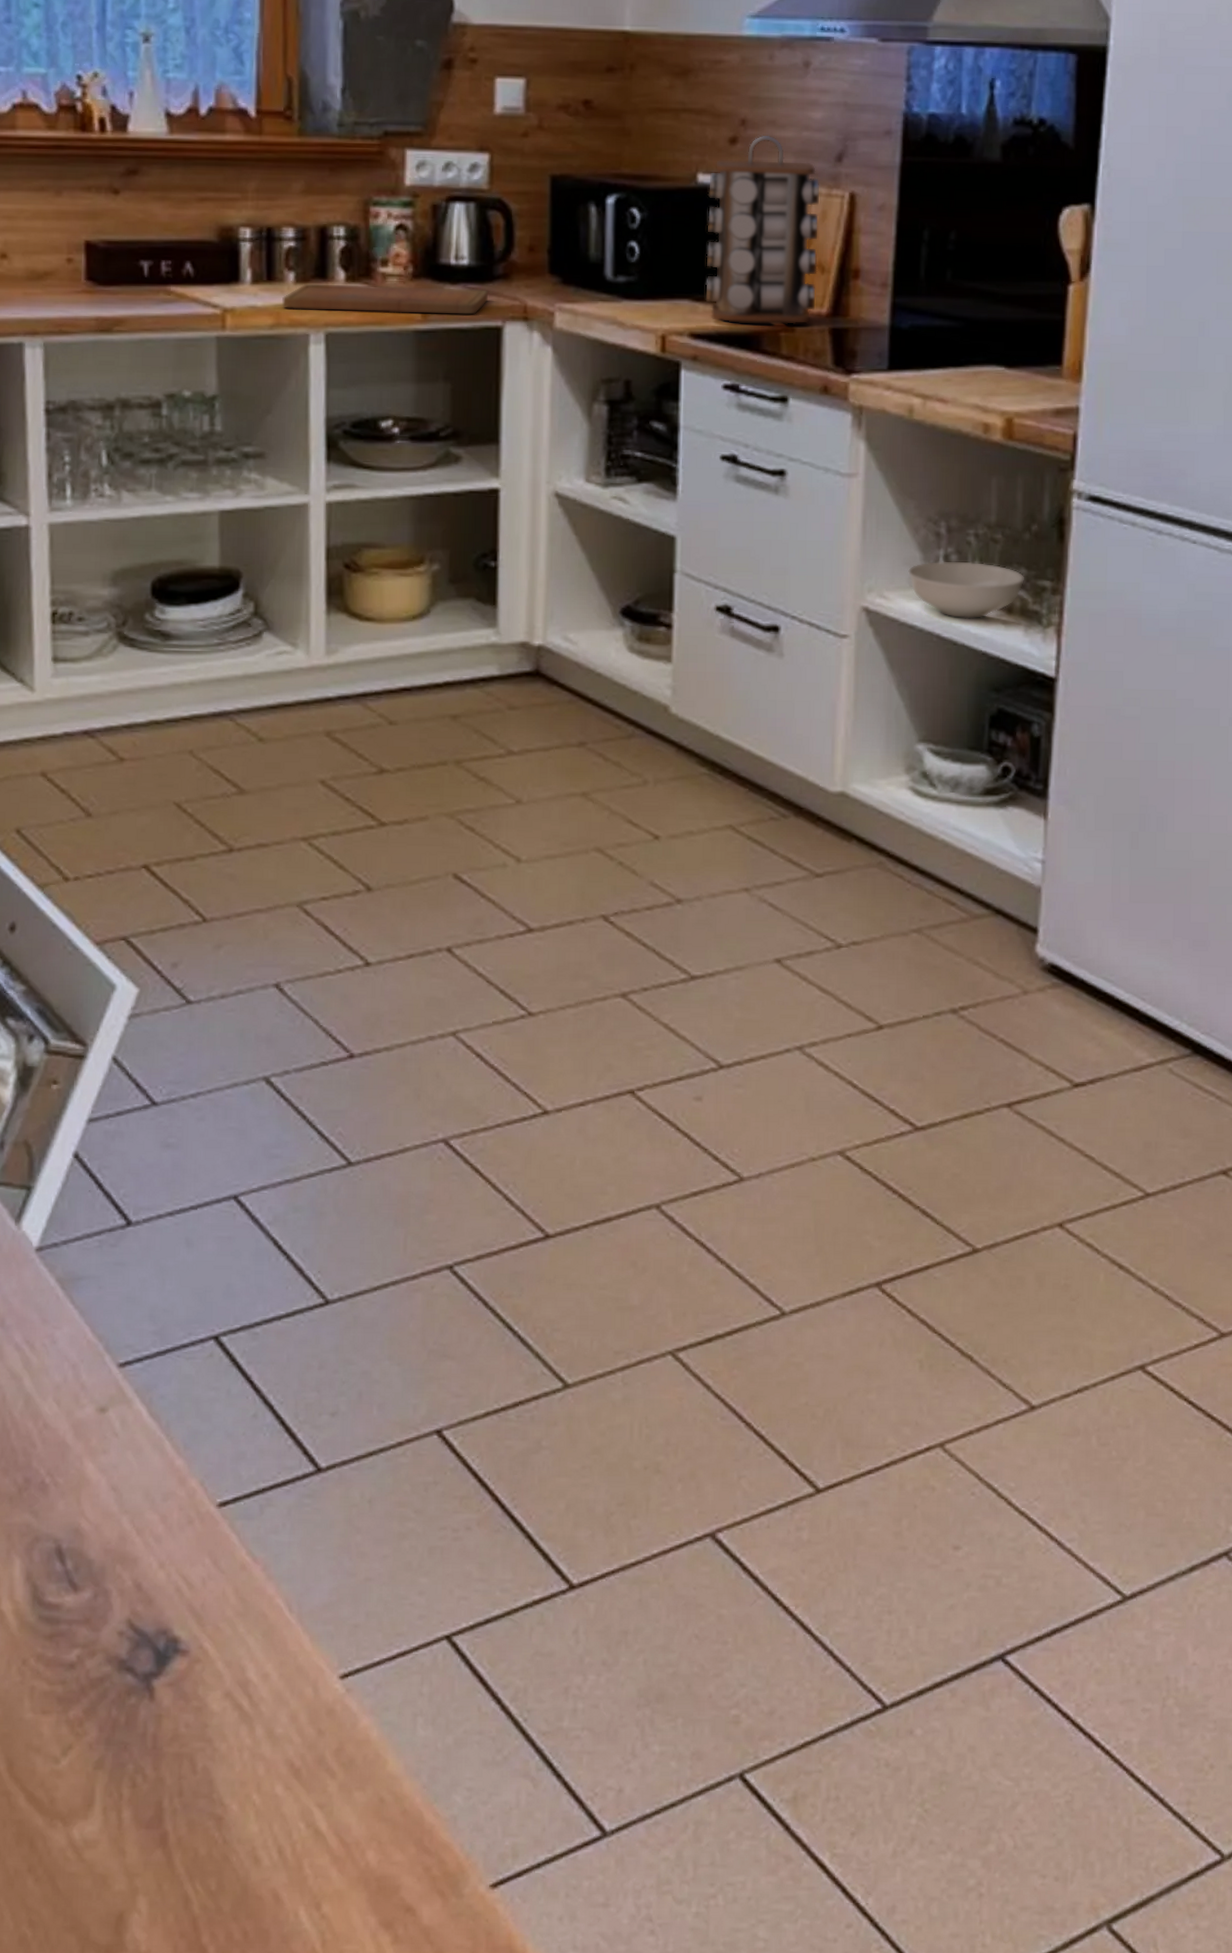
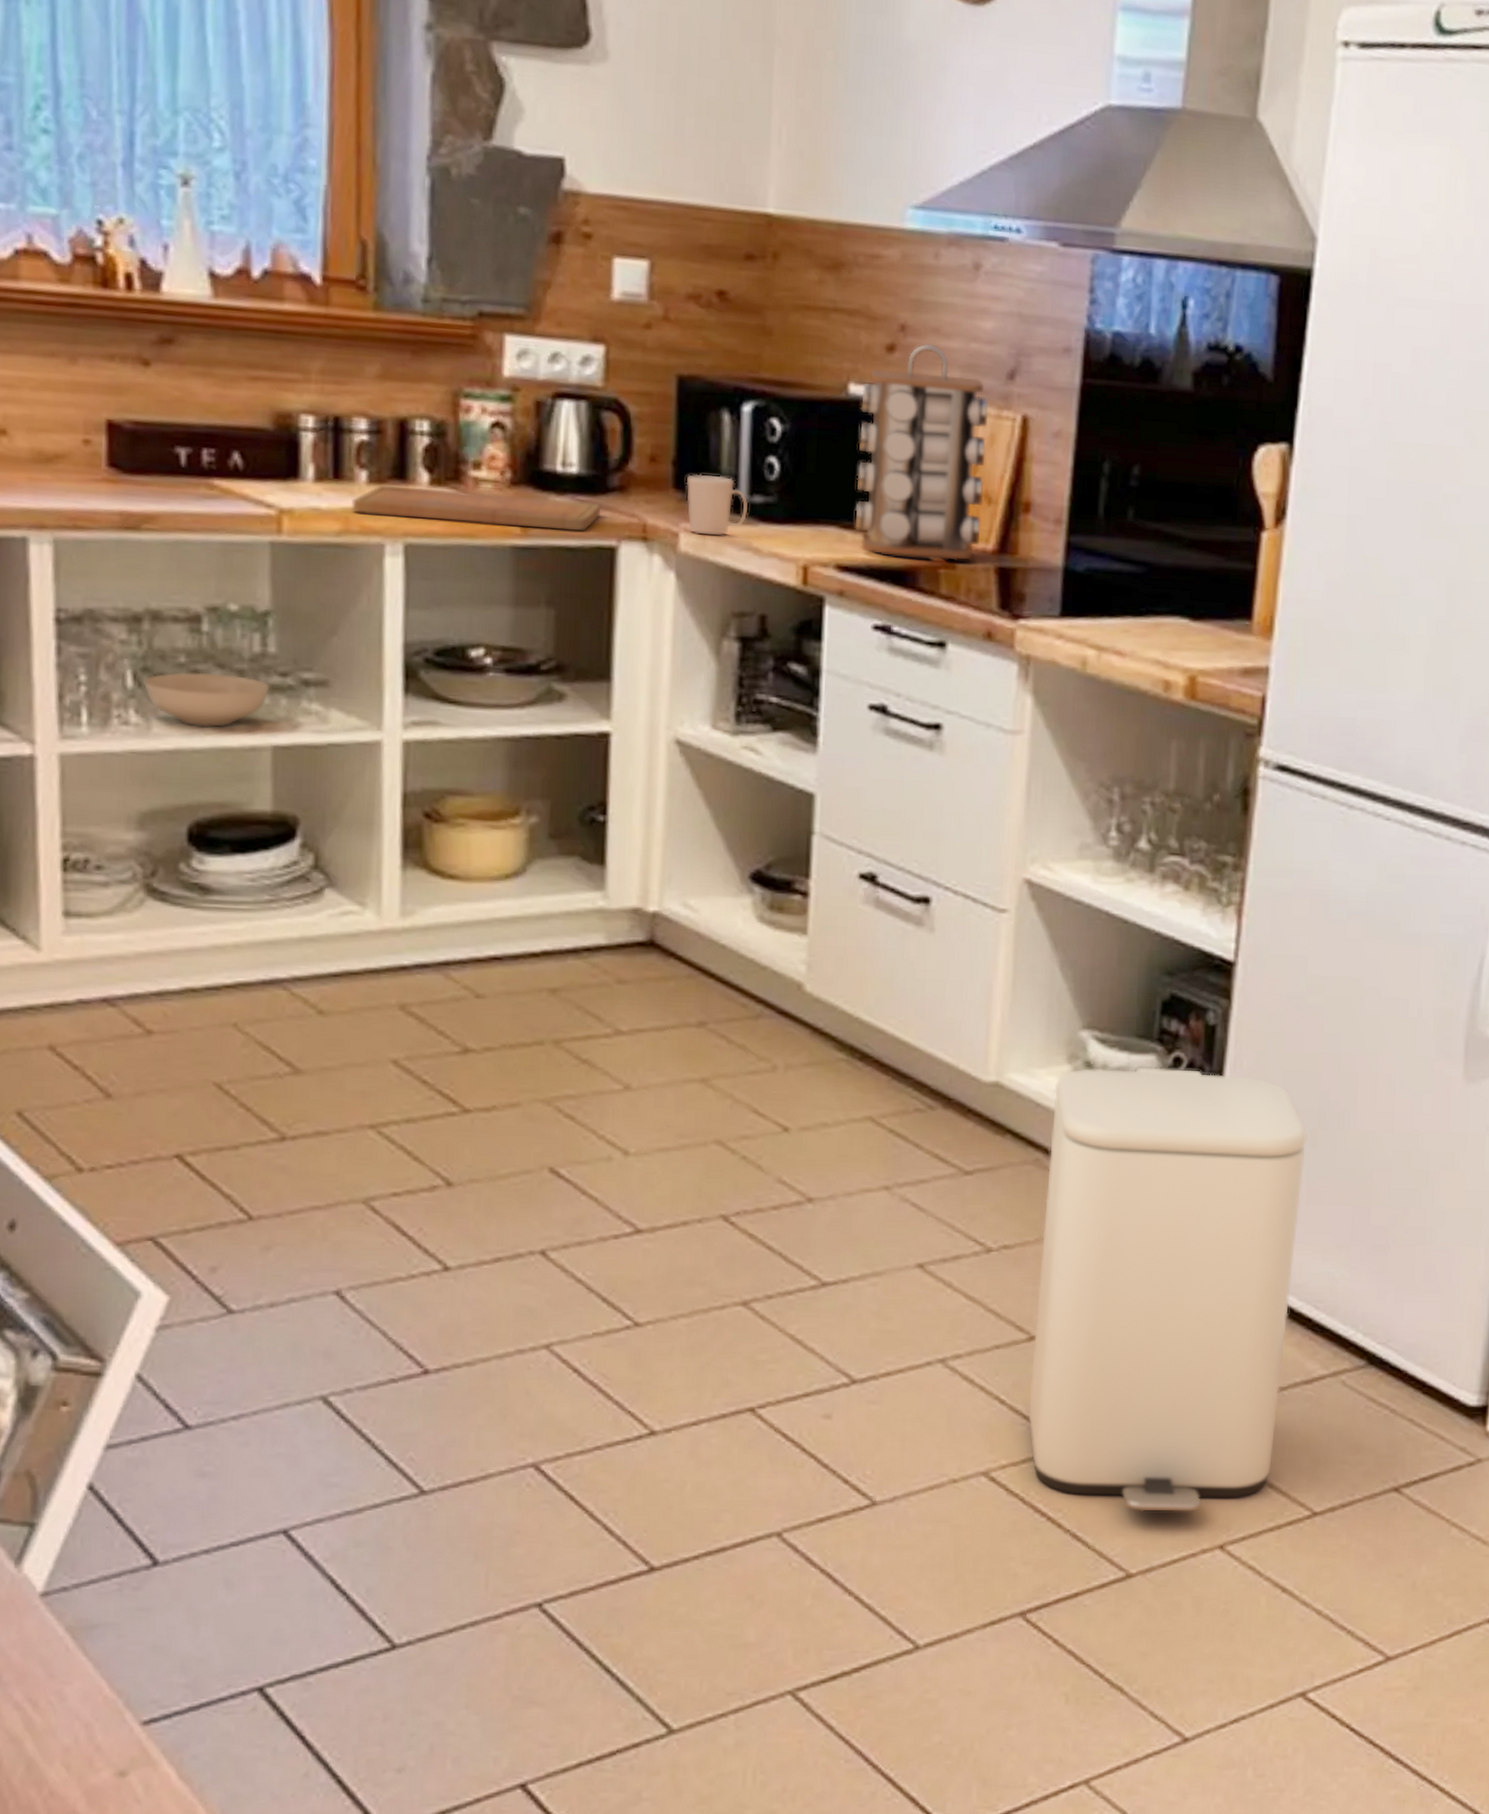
bowl: none [115,450,217,497] -> present [143,672,270,728]
mug: none [559,260,614,313] -> present [686,474,749,536]
pedal bin: none [879,776,1130,1191] -> present [1028,1067,1309,1511]
bowl: present [907,561,1025,619] -> none [1075,830,1205,895]

